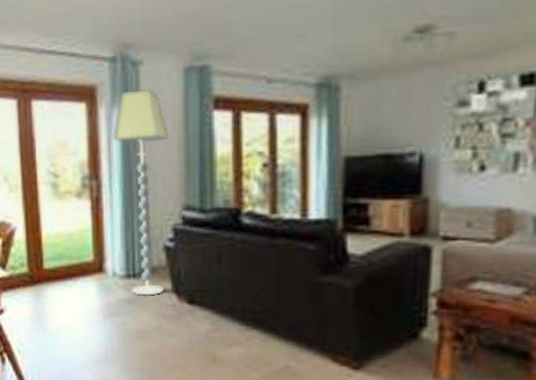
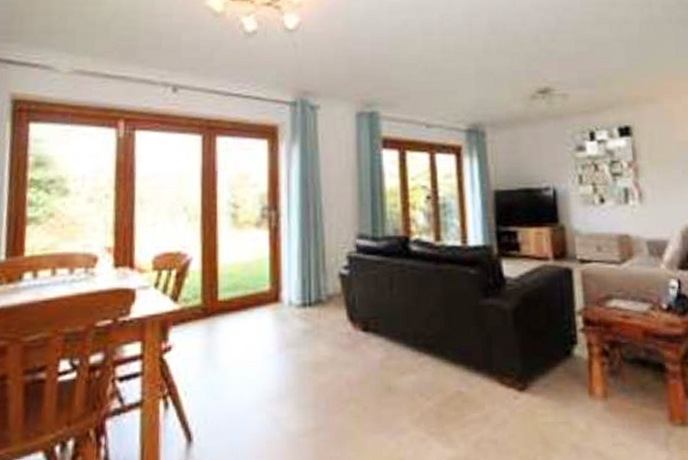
floor lamp: present [112,89,168,296] -> none [291,130,342,325]

